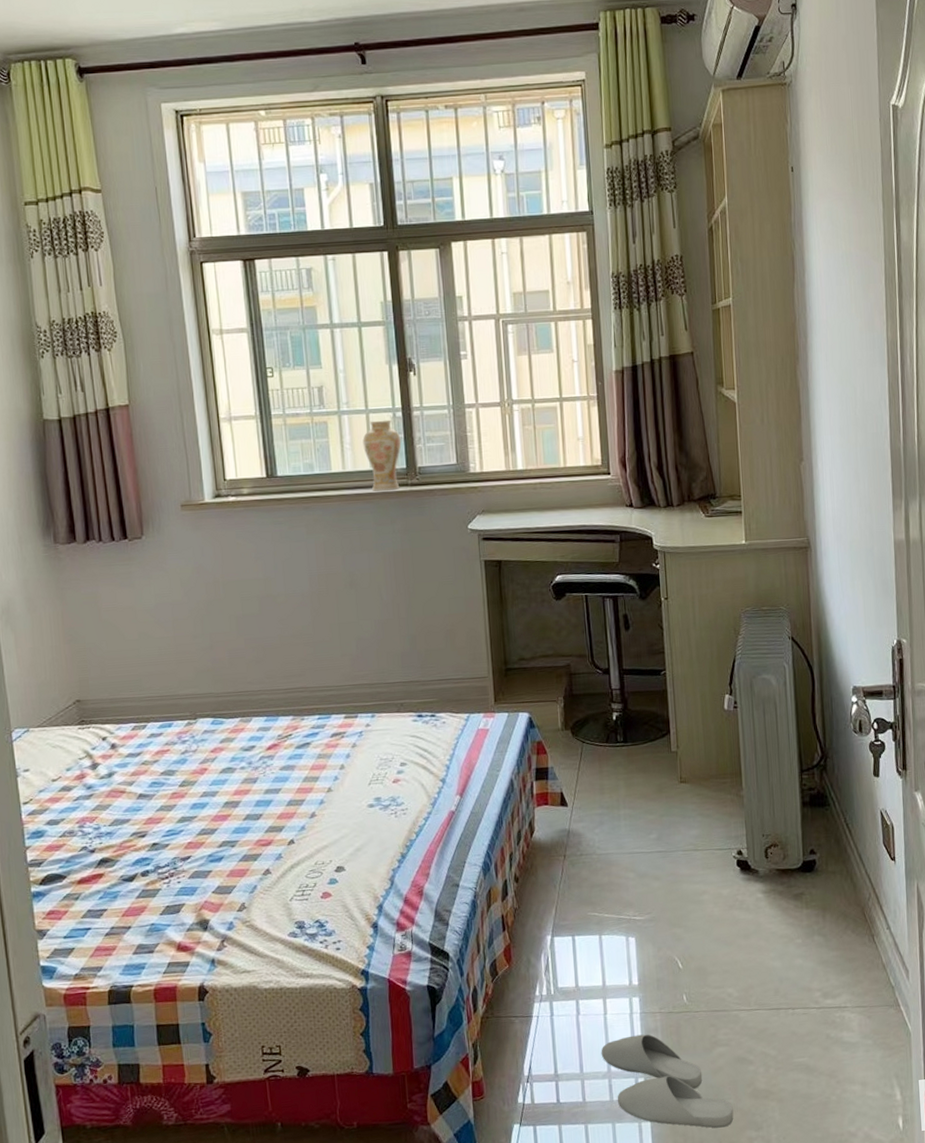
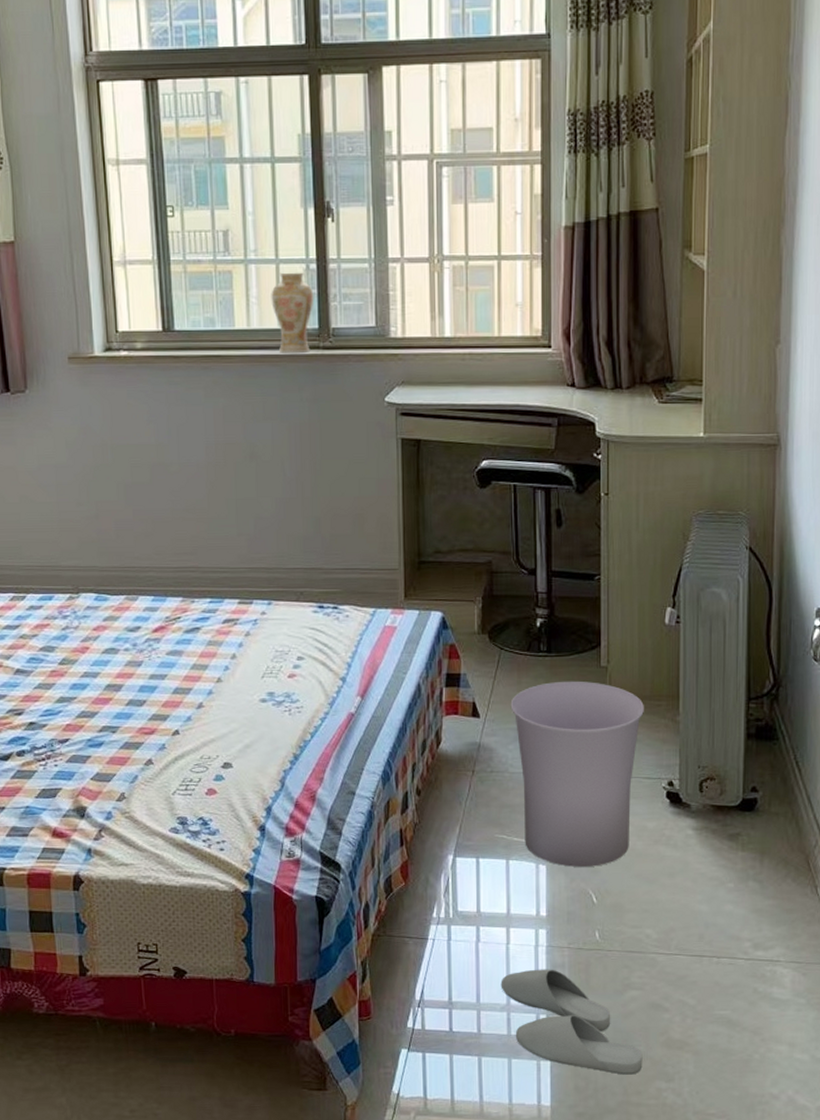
waste bin: none [594,766,712,937] -> present [510,681,644,867]

